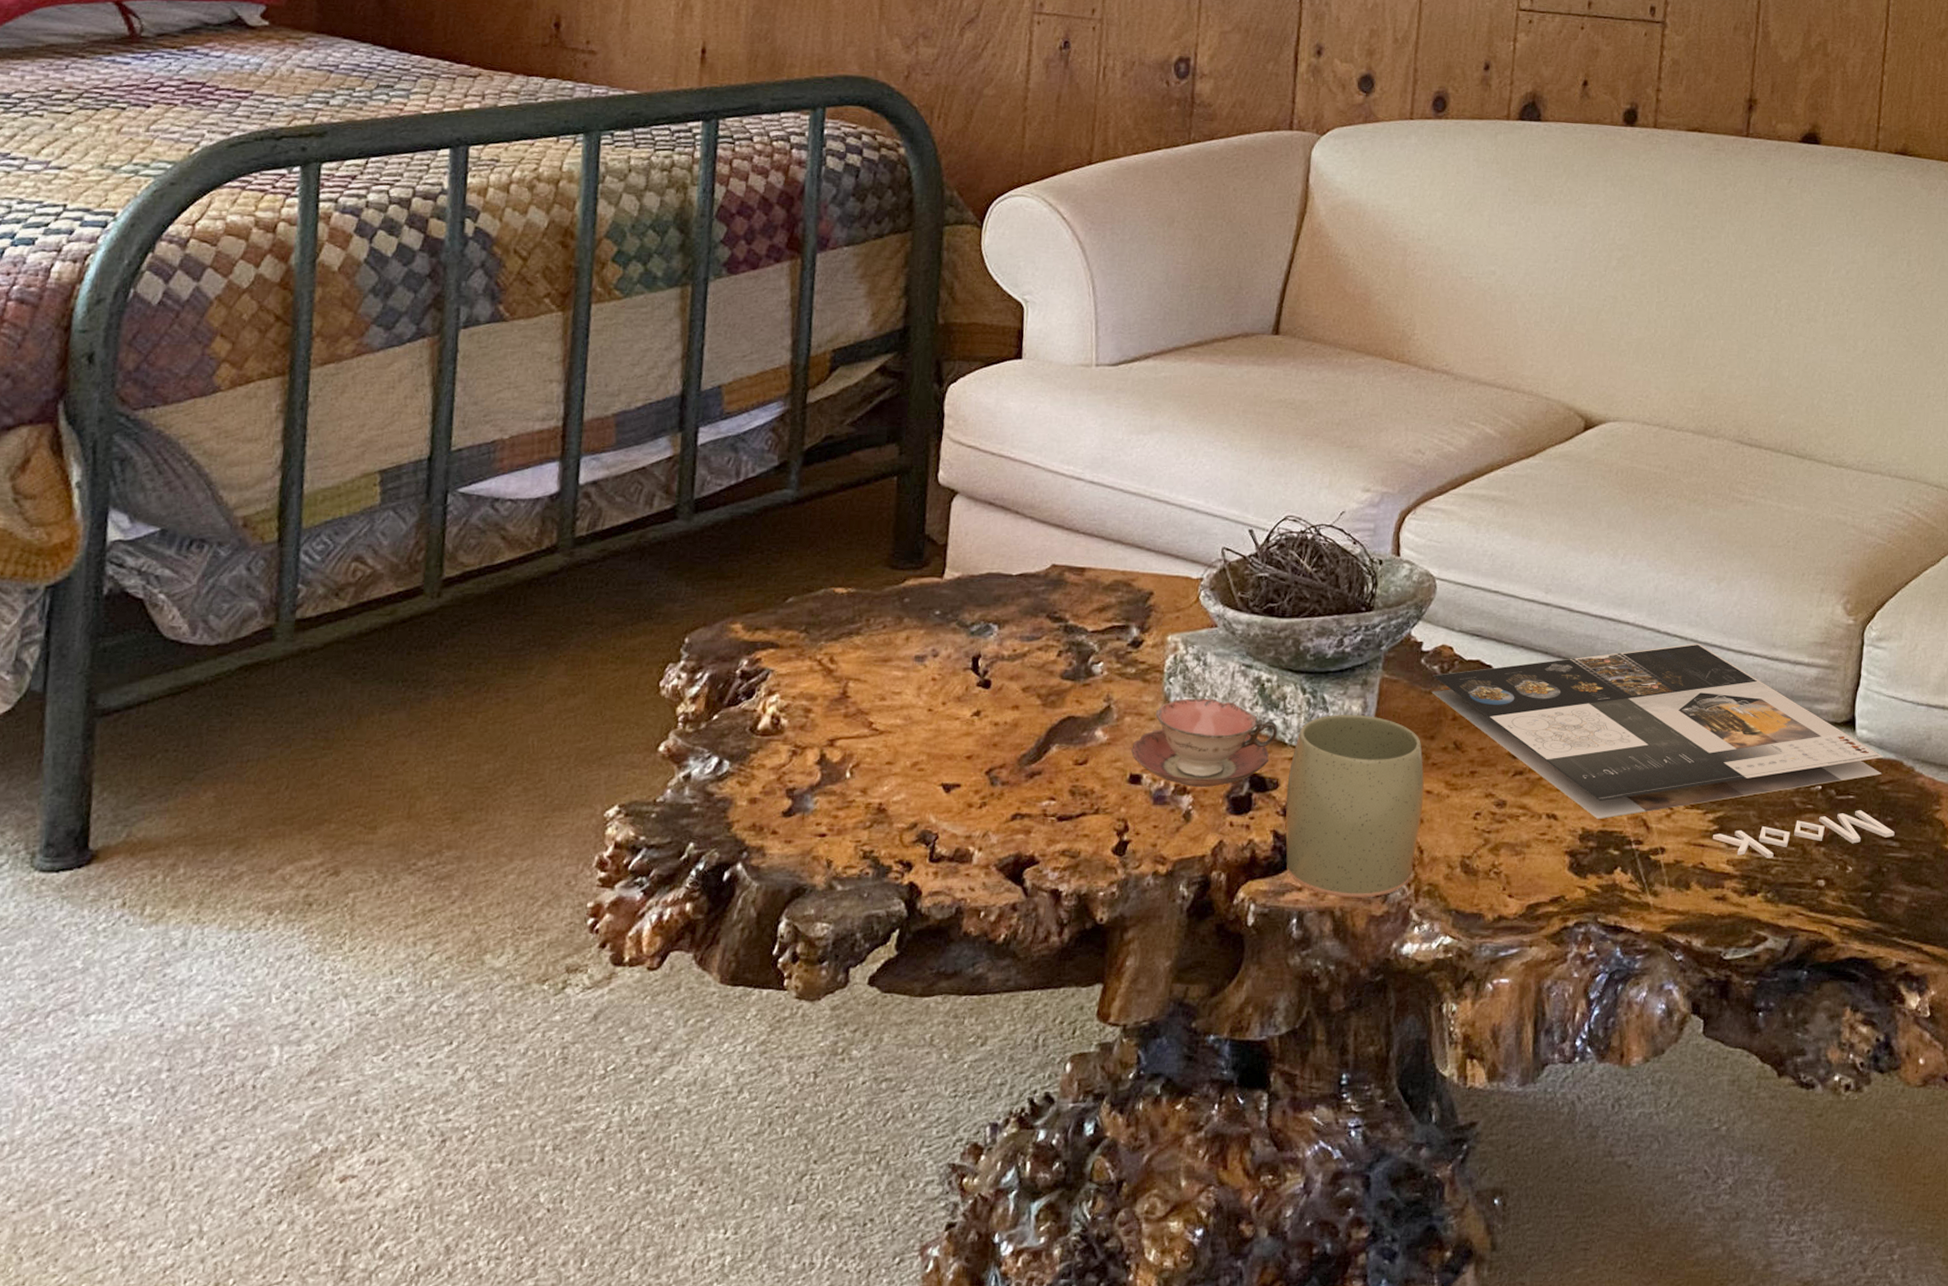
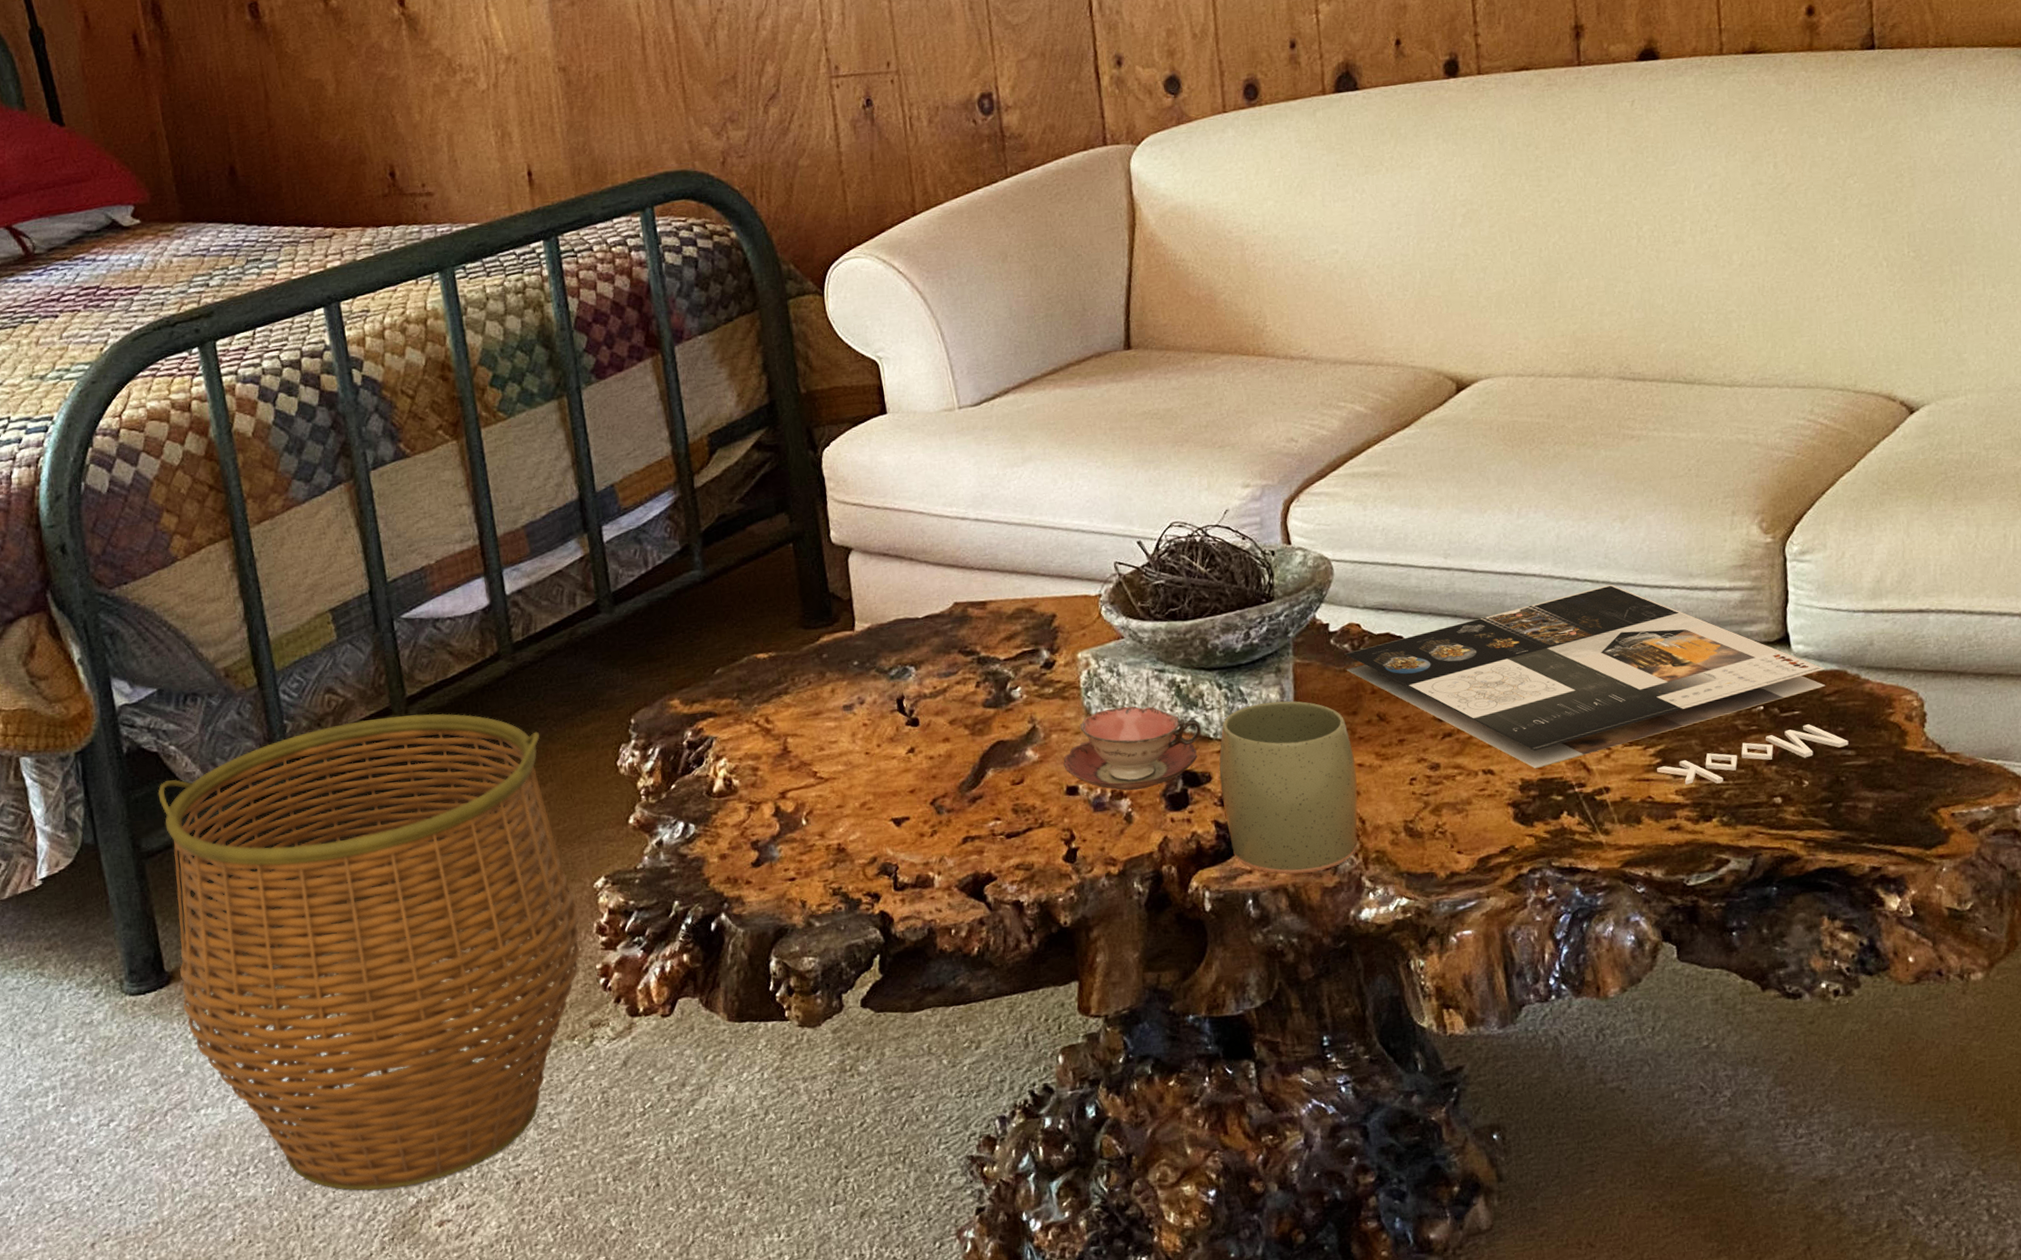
basket: none [100,597,582,1132] -> present [157,713,581,1191]

